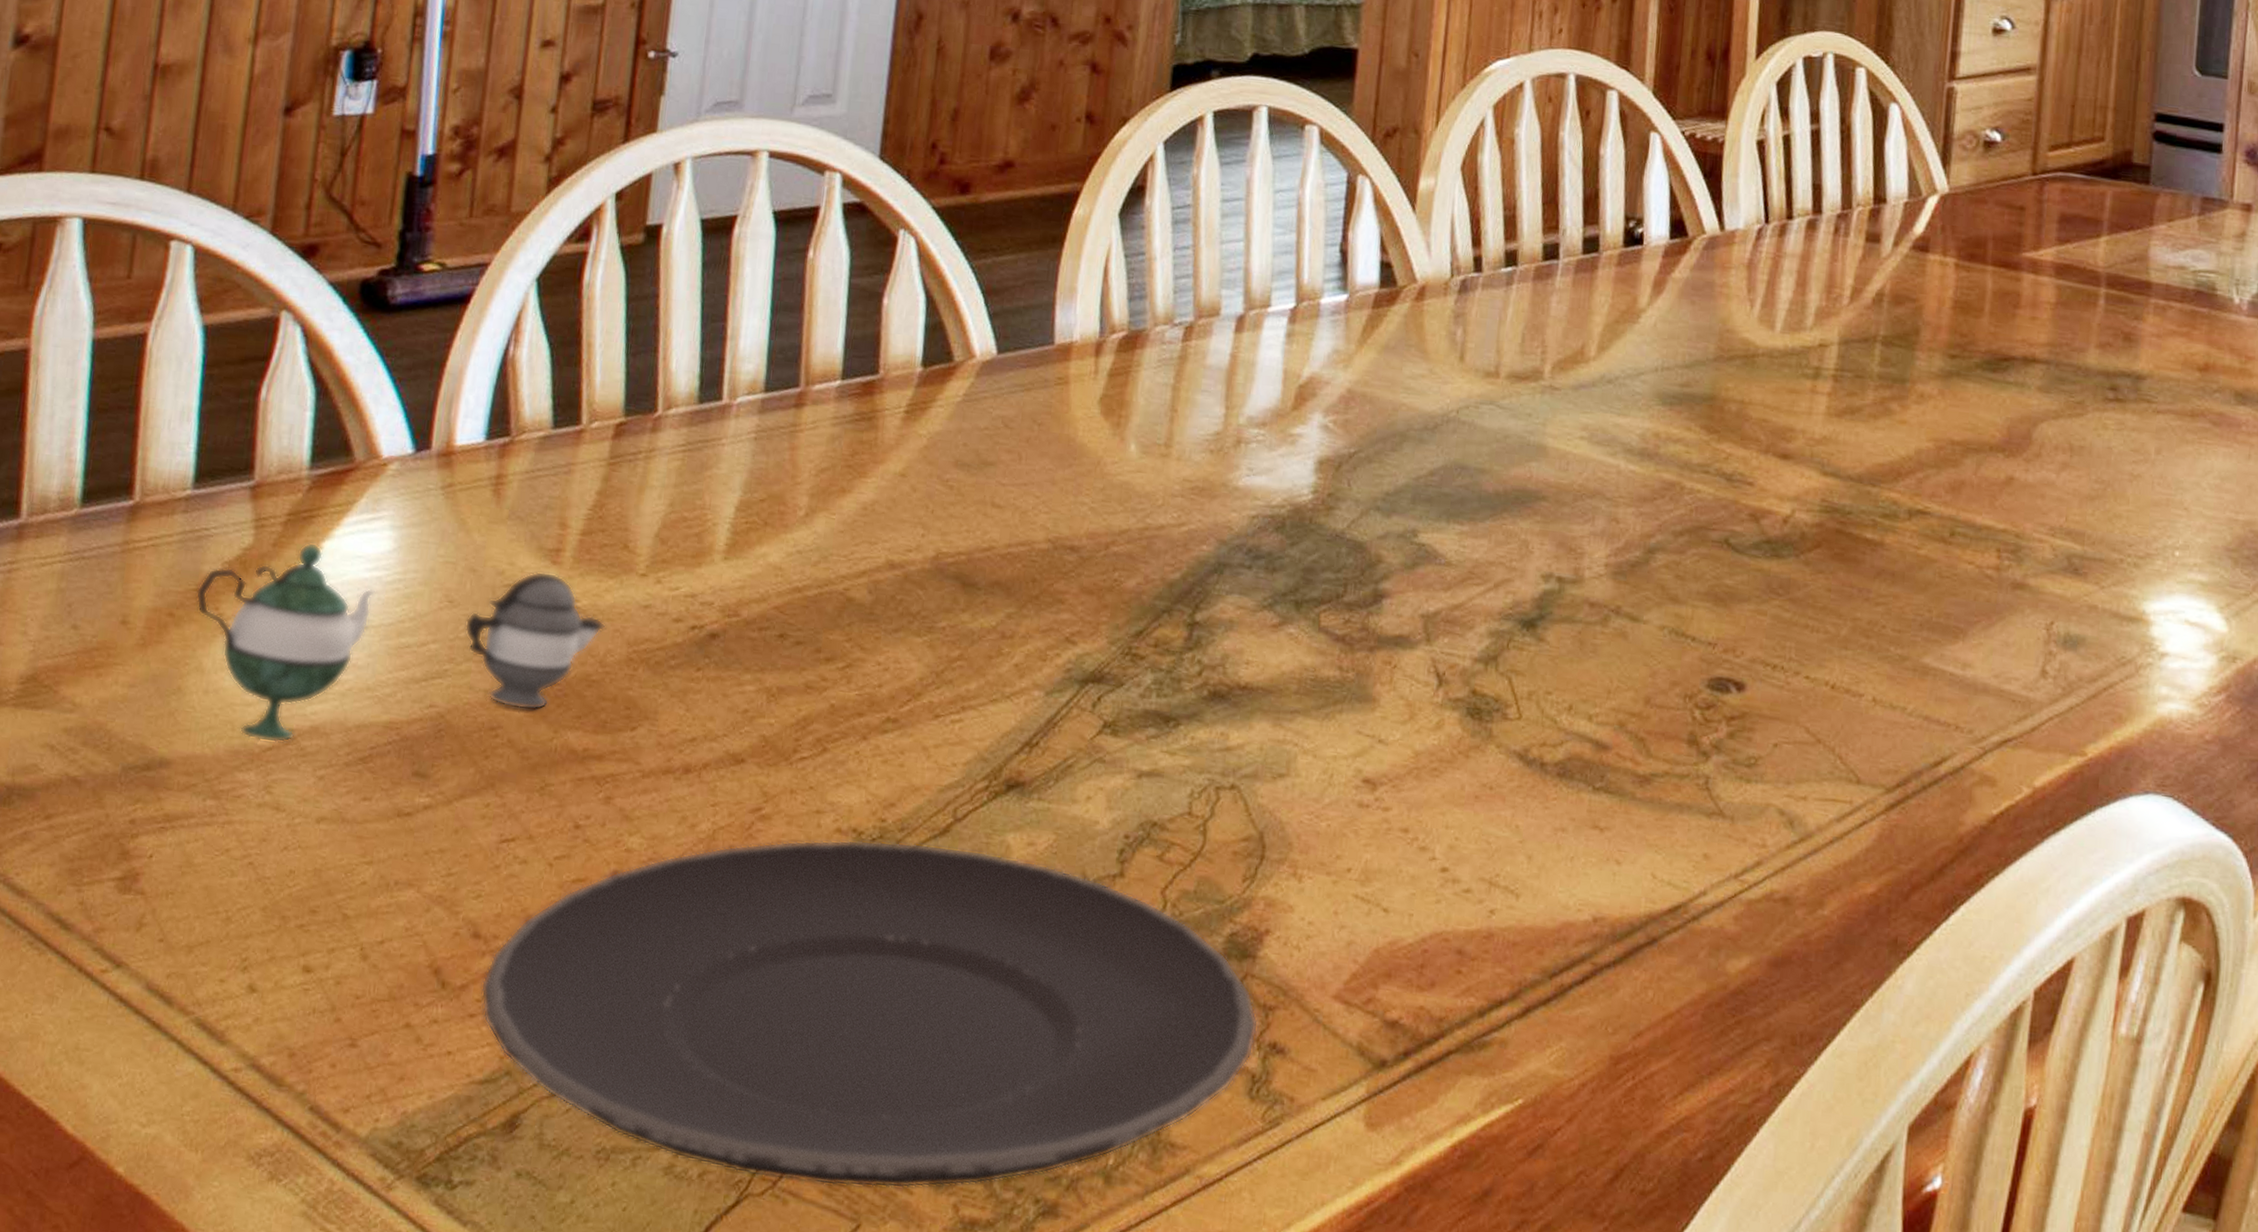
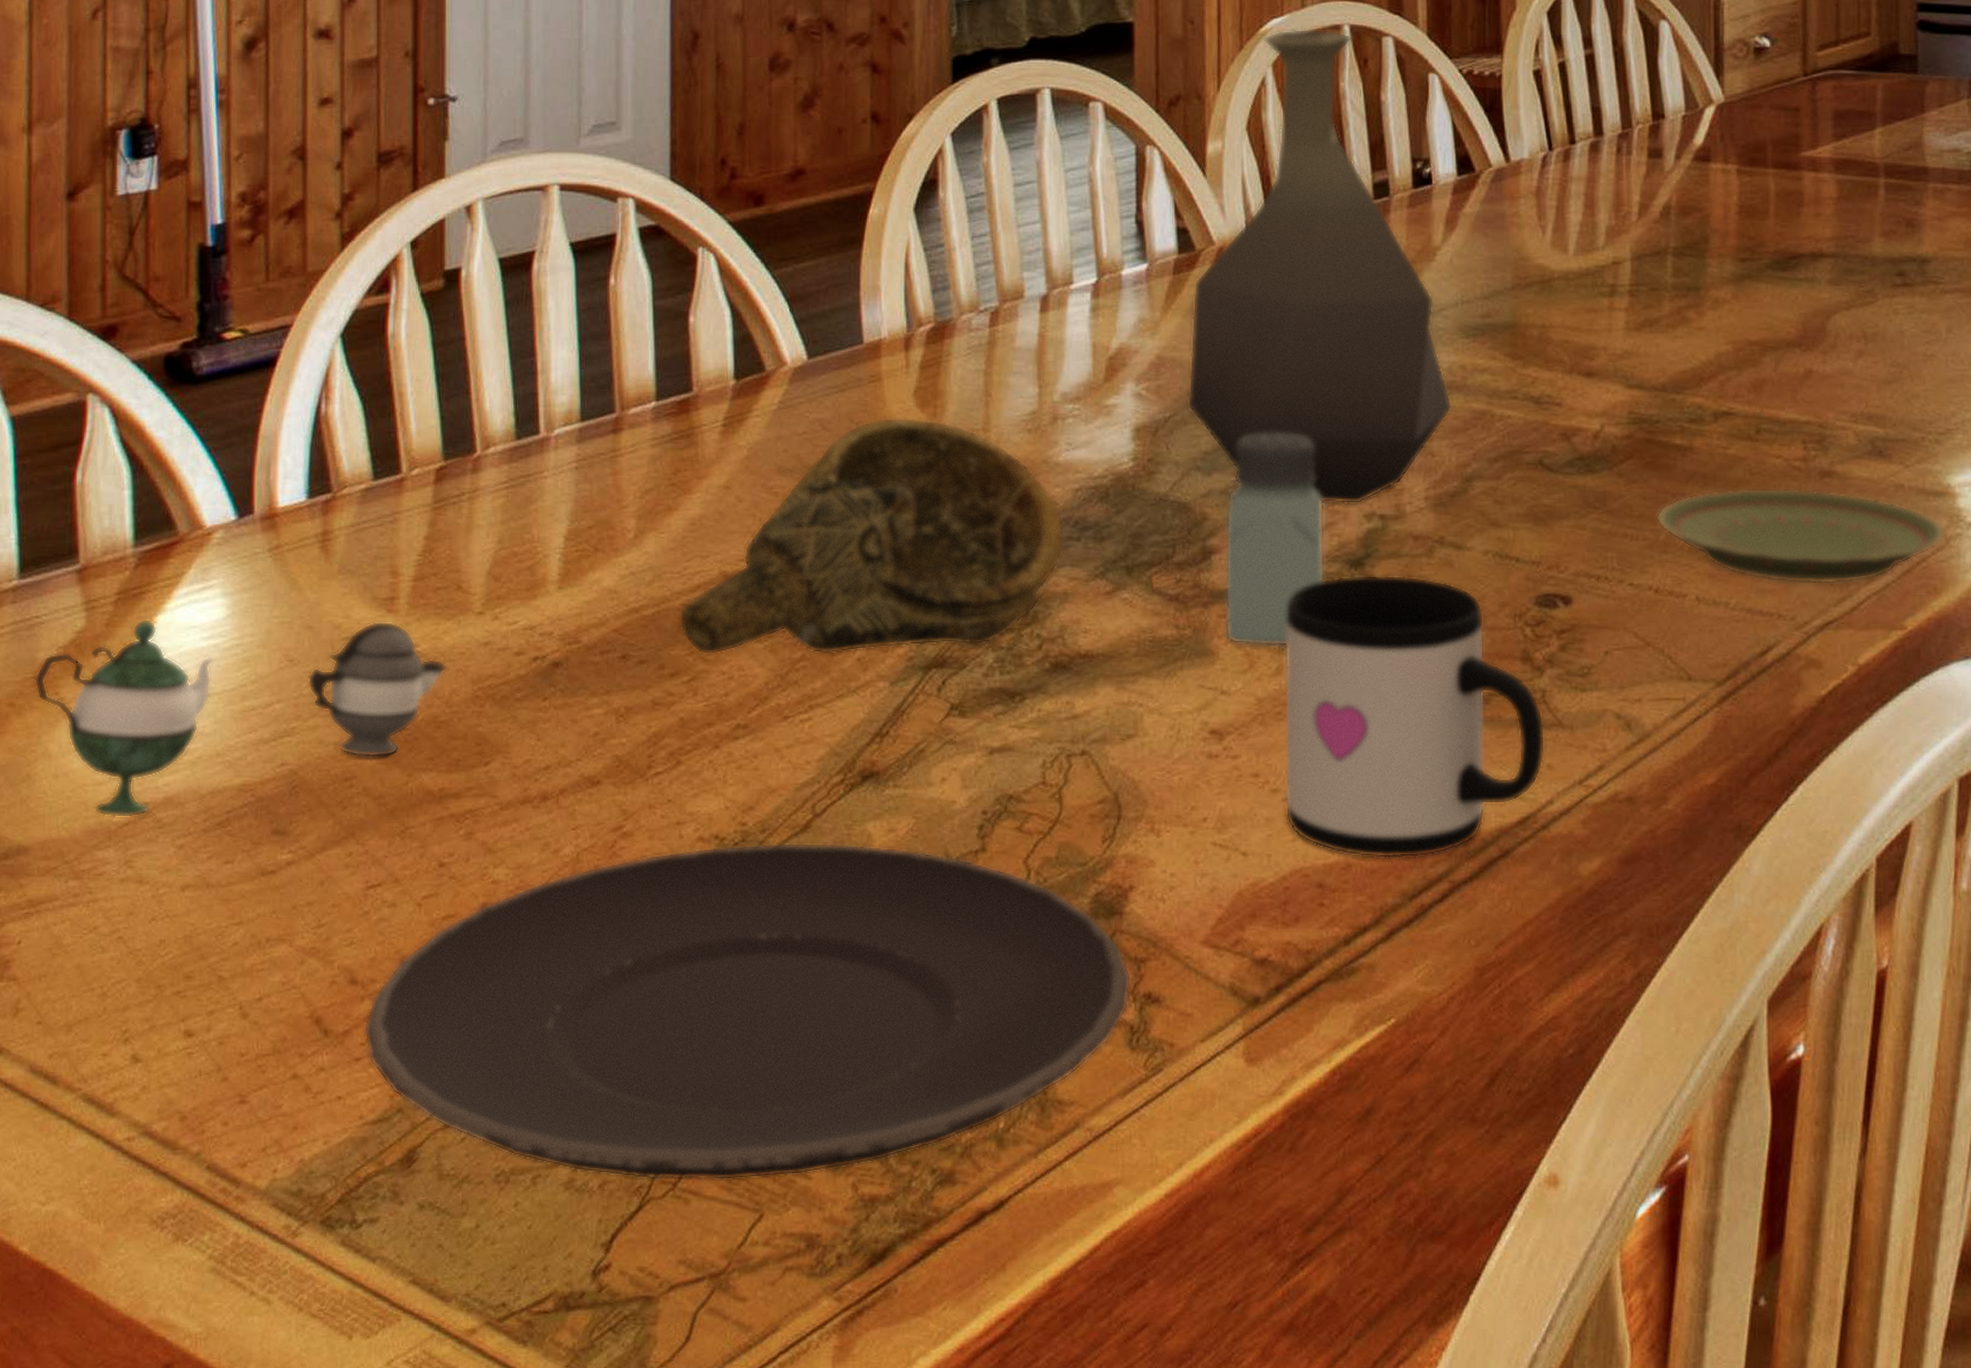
decorative bowl: none [840,421,1236,665] -> present [679,417,1064,655]
vase: none [1373,72,1643,564] -> present [1187,28,1453,505]
saltshaker: none [1389,479,1504,701] -> present [1225,432,1326,646]
mug: none [1431,635,1706,935] -> present [1284,574,1546,859]
plate: none [1839,590,2137,702] -> present [1656,488,1946,585]

